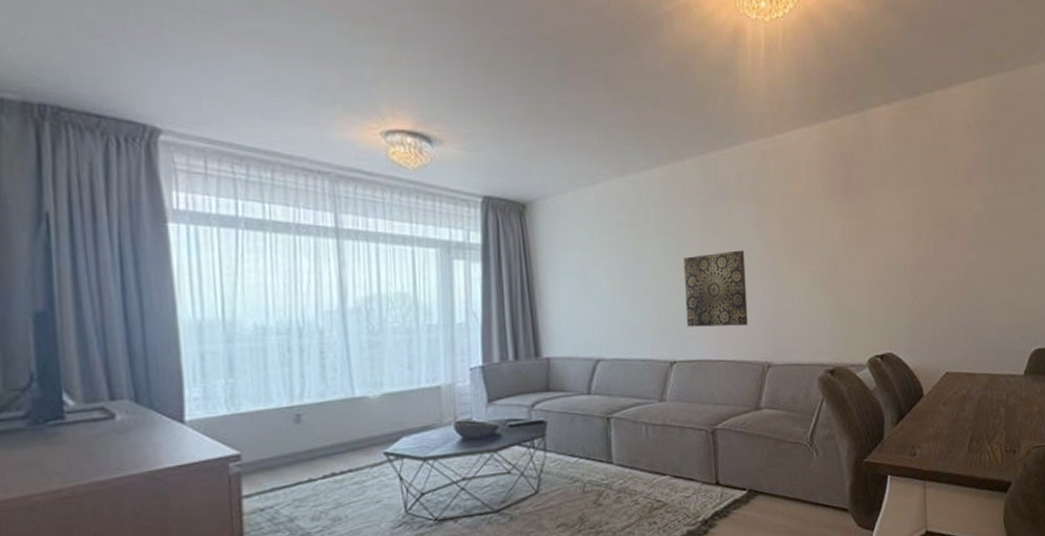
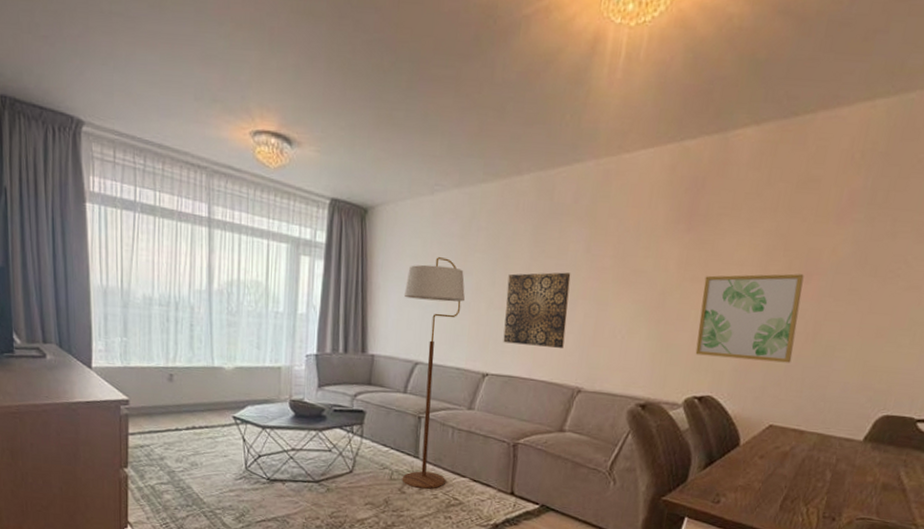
floor lamp: none [575,247,645,497] -> present [402,257,465,489]
wall art: none [867,232,953,316] -> present [695,273,804,363]

